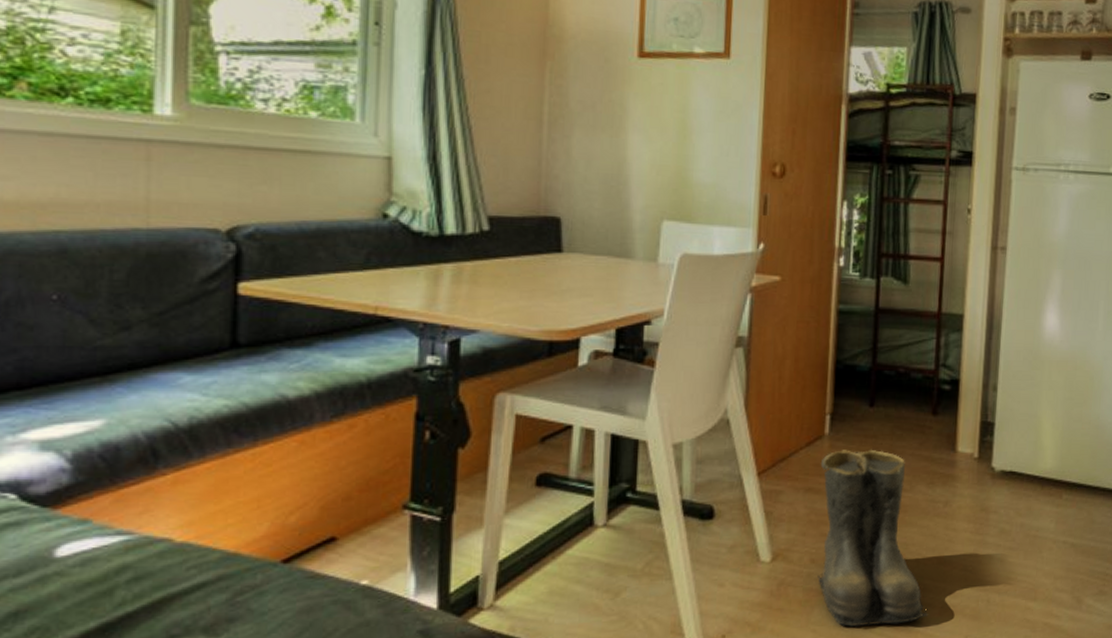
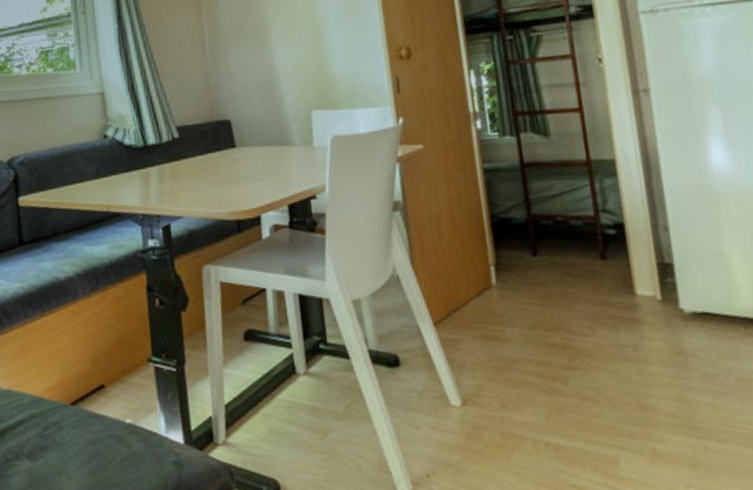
boots: present [817,449,929,628] -> none [494,296,639,472]

